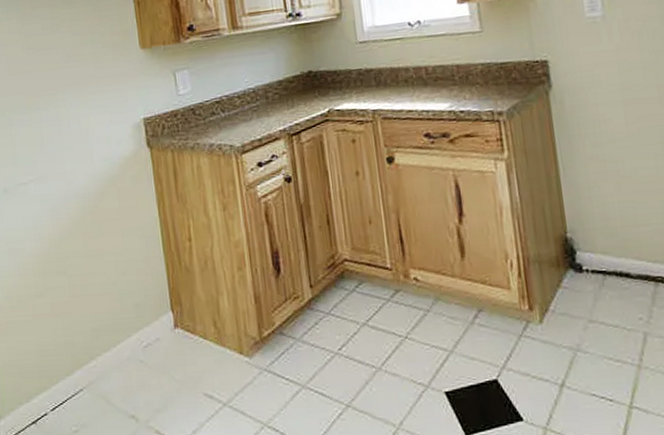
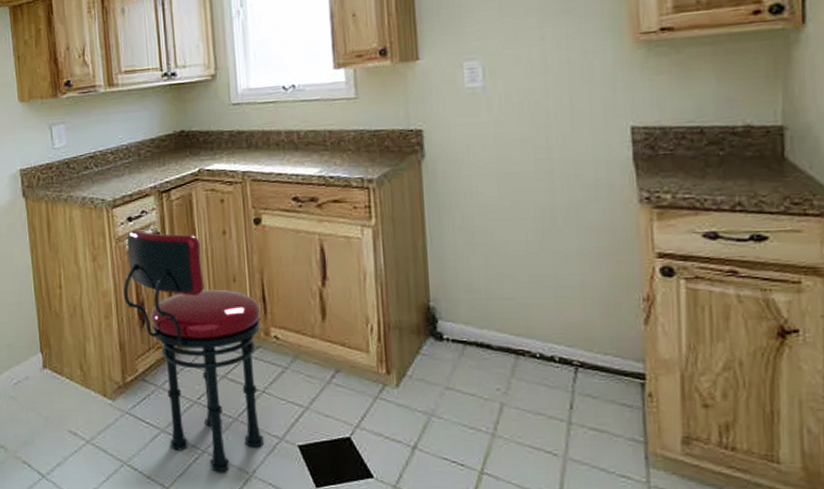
stool: none [256,174,409,427] -> present [123,228,263,472]

